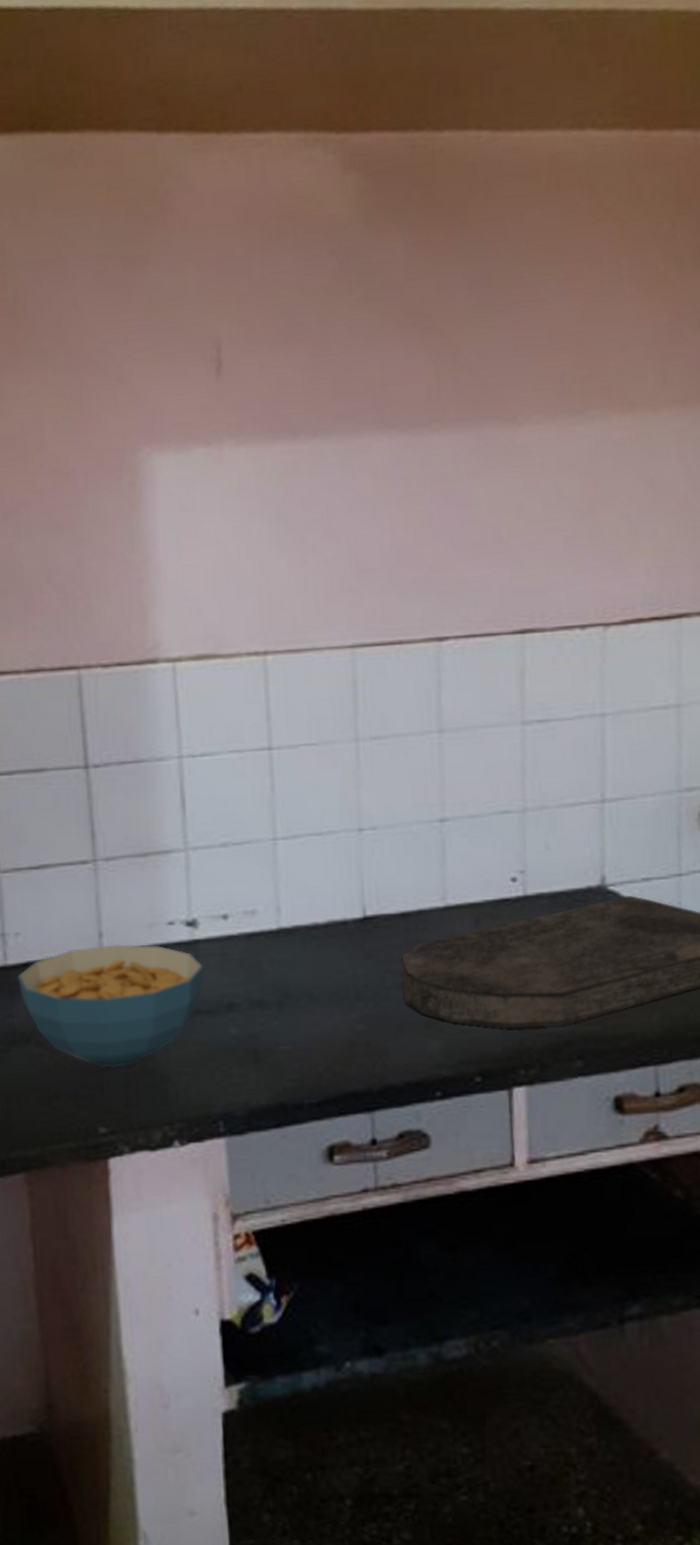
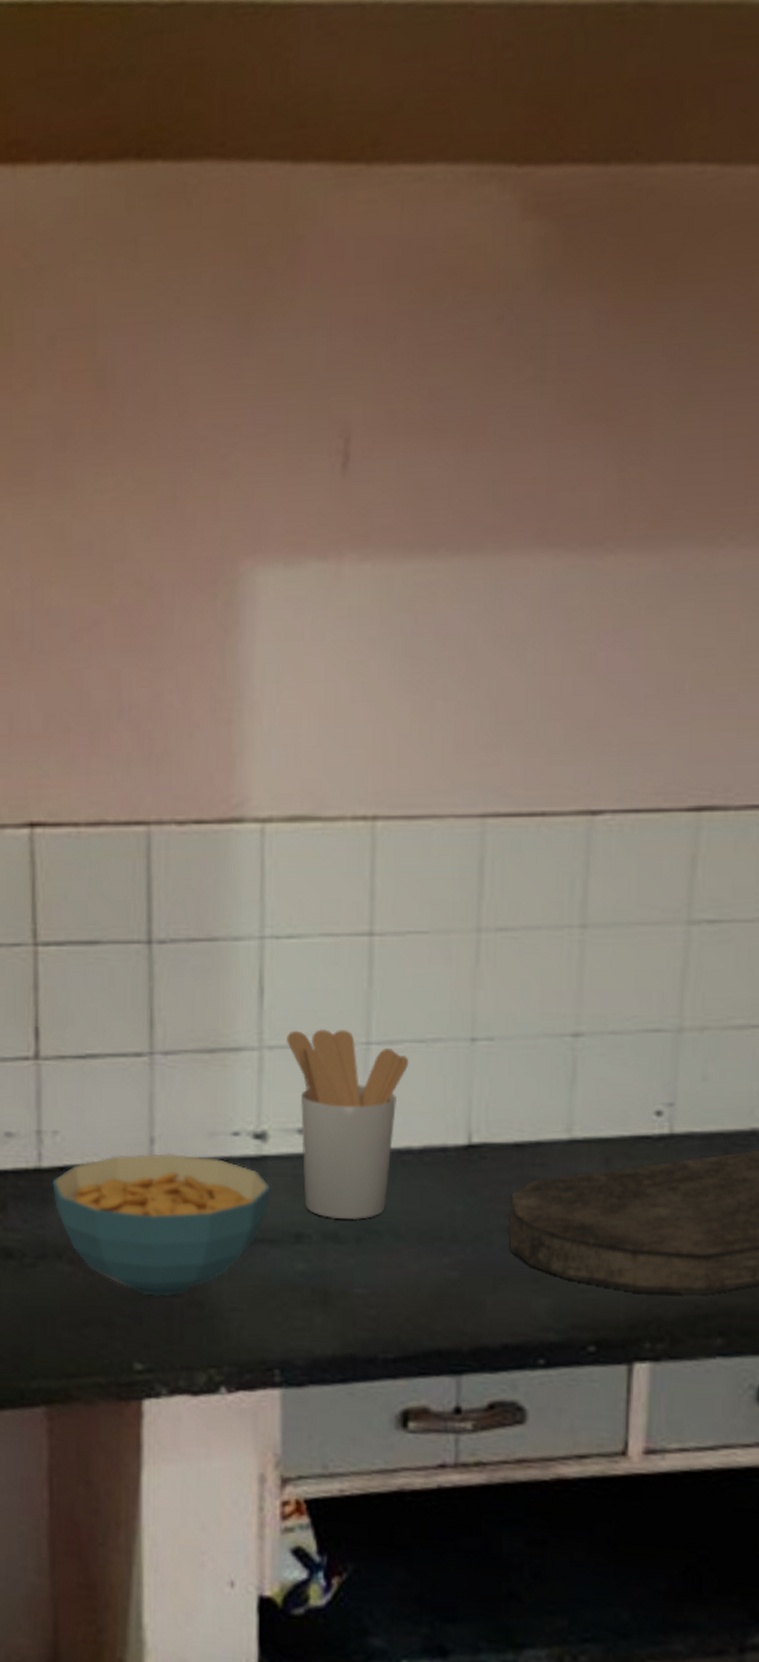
utensil holder: none [206,829,310,989] -> present [285,1029,409,1220]

